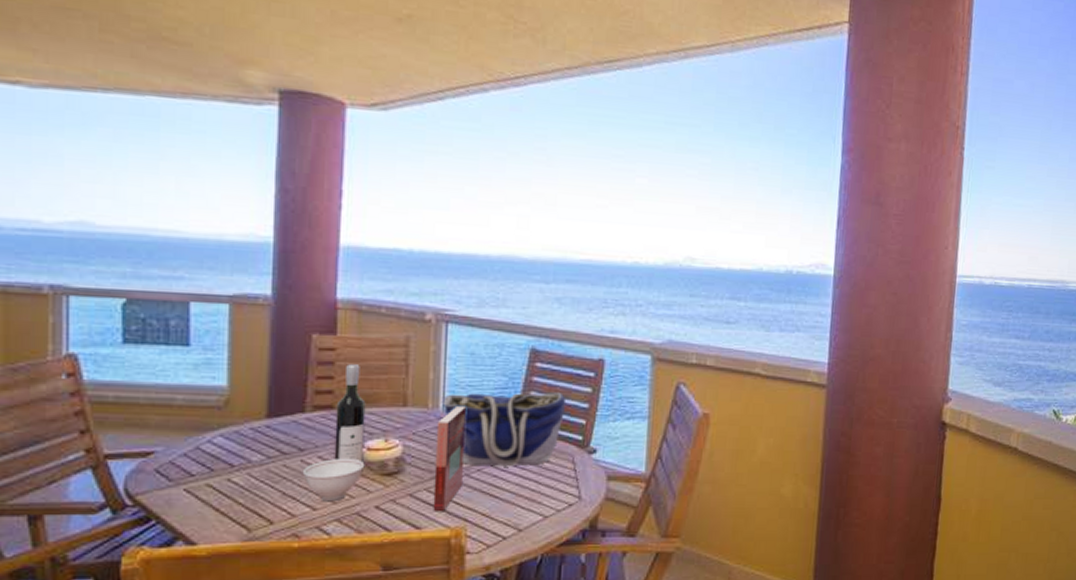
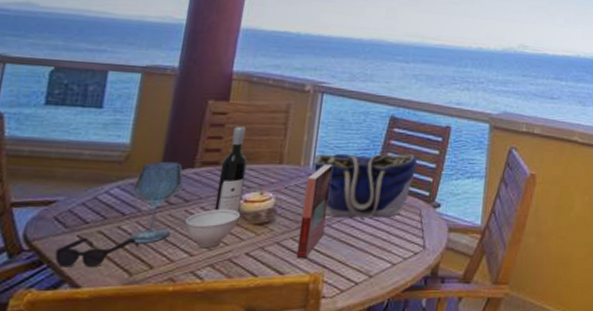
sunglasses: none [162,491,255,524] -> present [54,237,140,268]
wine glass: none [238,405,295,497] -> present [129,161,184,243]

